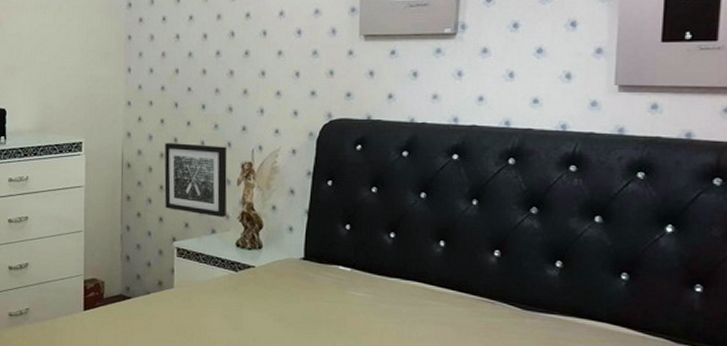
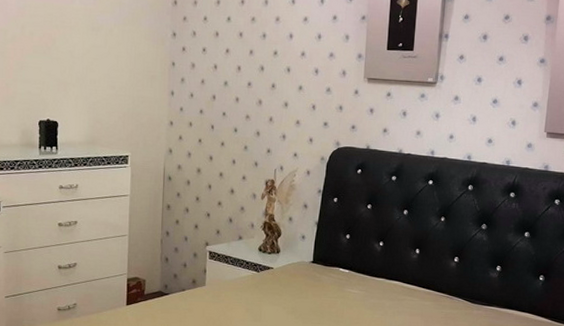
wall art: present [164,143,227,218] -> none [200,160,254,227]

